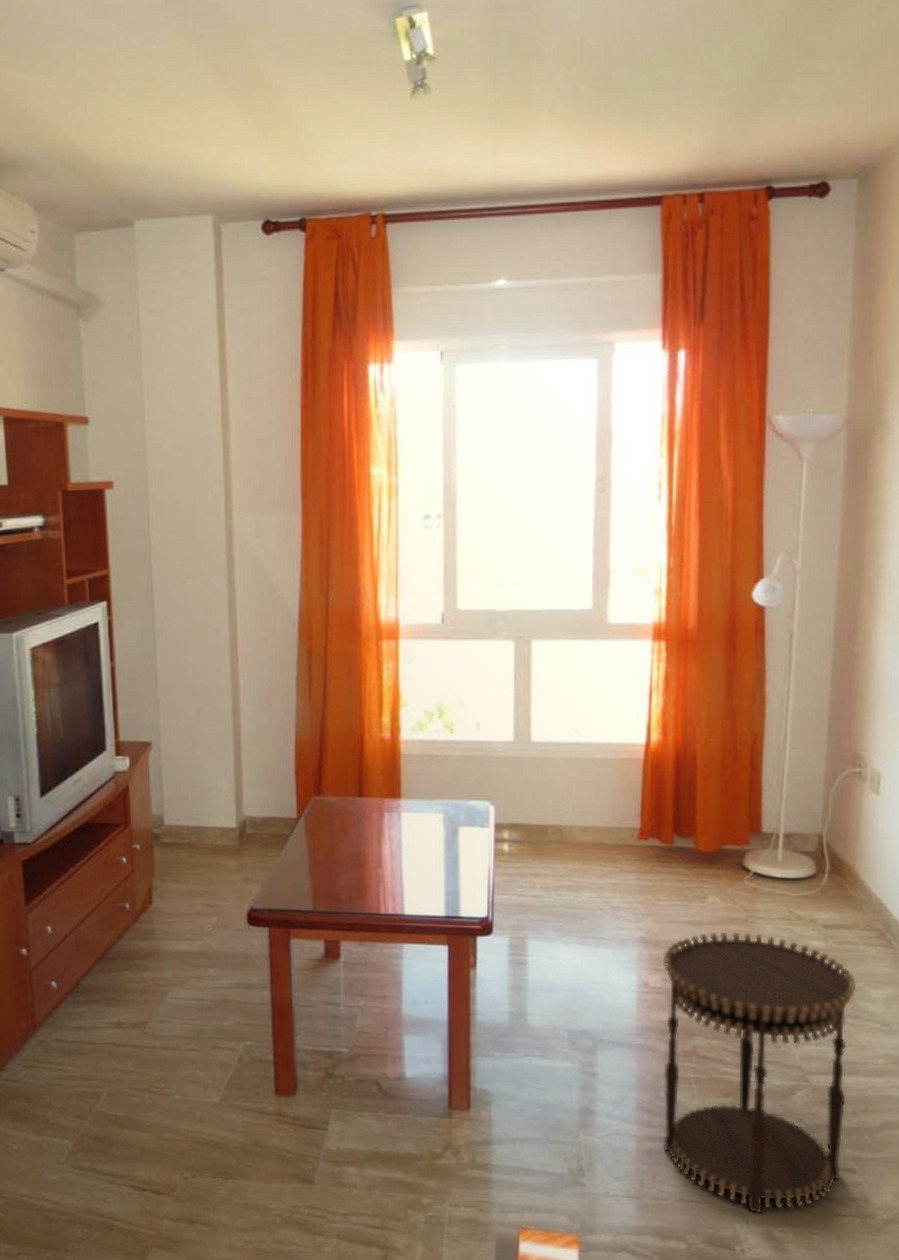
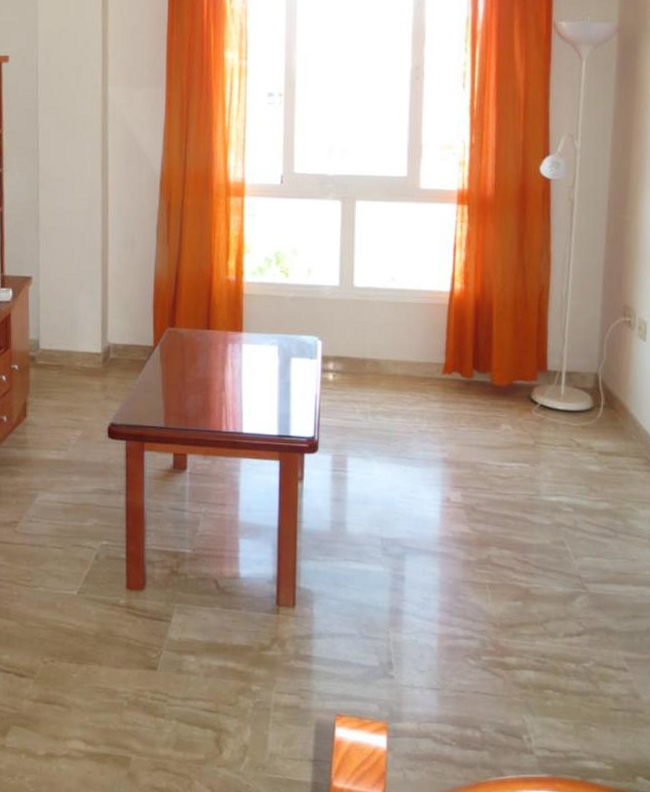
side table: present [663,932,857,1214] -> none [462,455,628,707]

